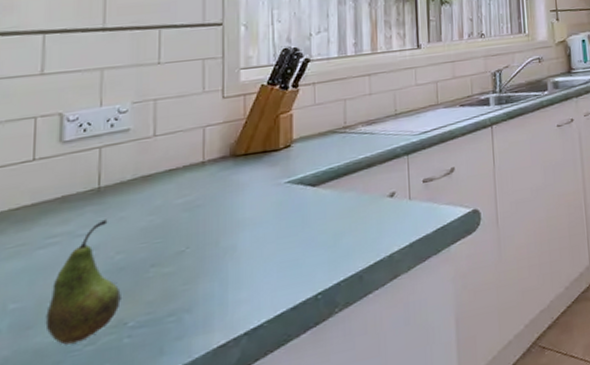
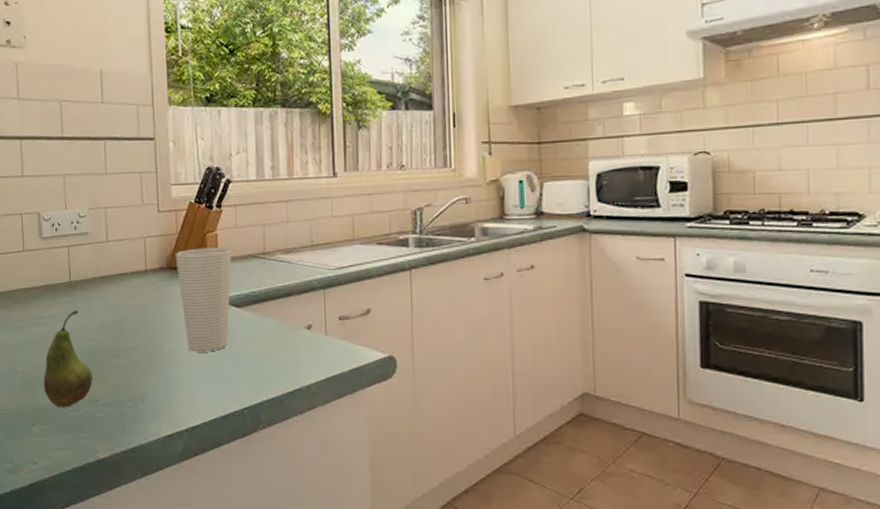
cup: none [241,126,309,243] -> present [175,247,232,352]

